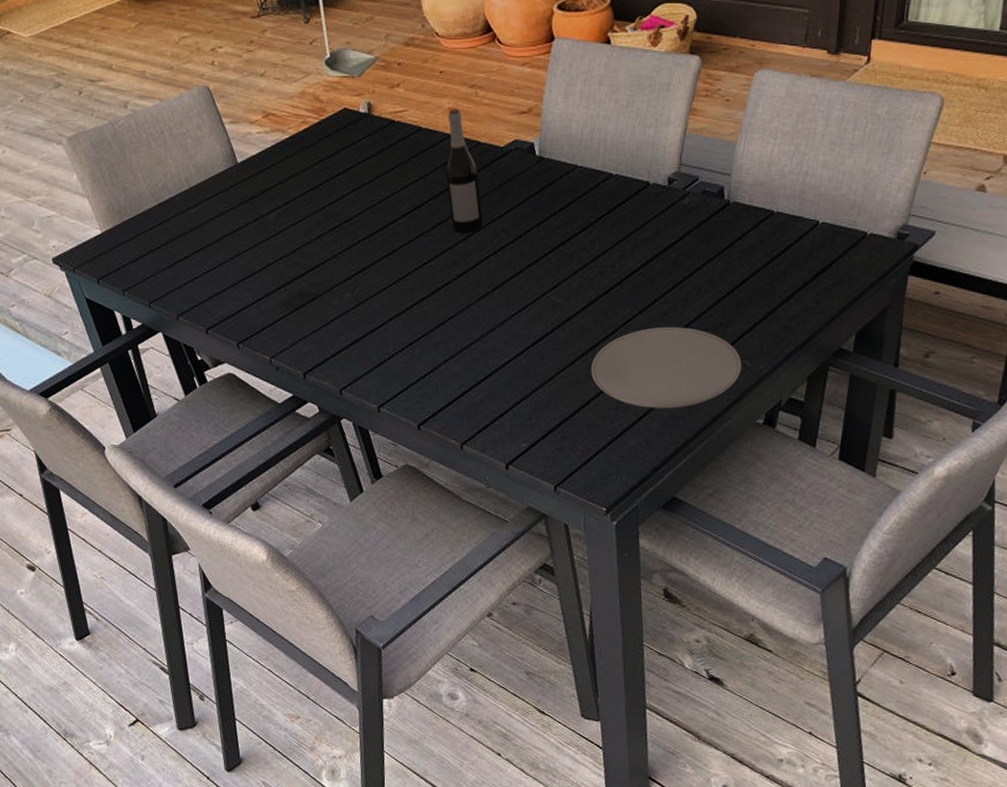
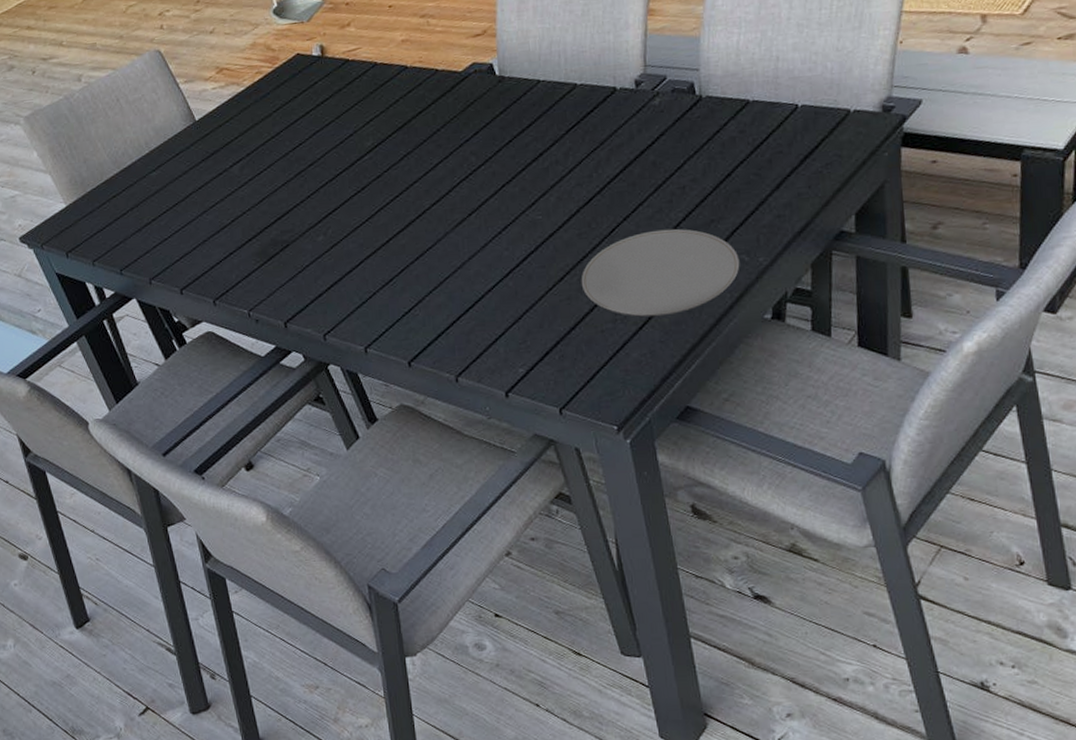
wine bottle: present [445,108,483,233] -> none [402,39,451,162]

